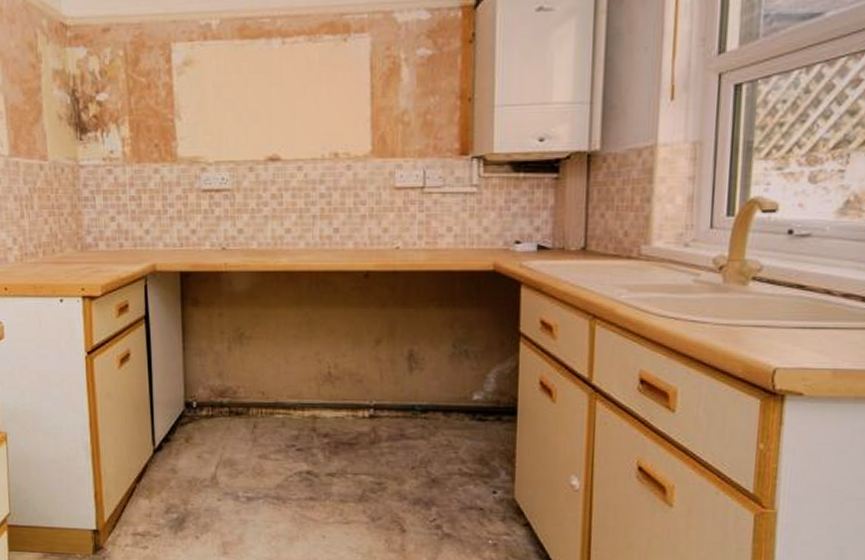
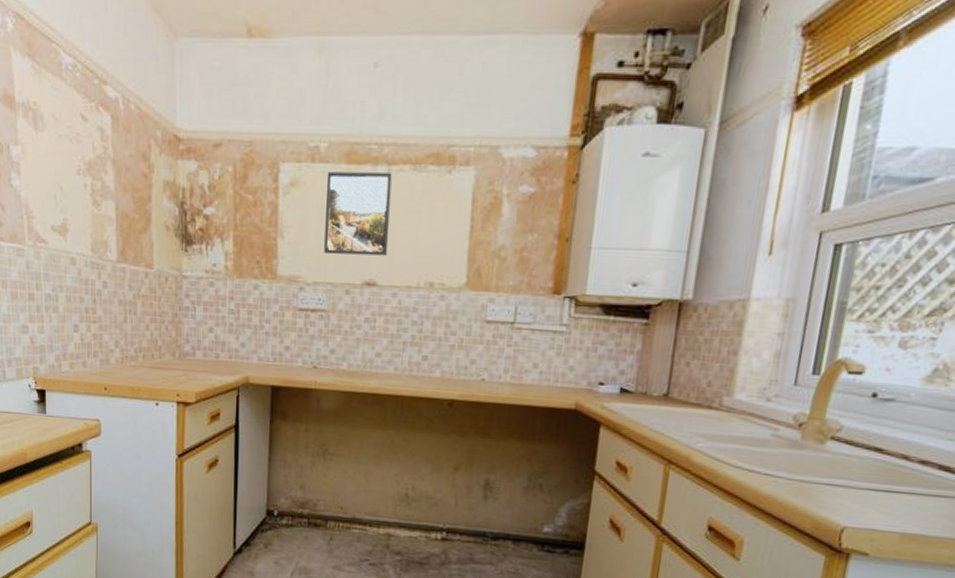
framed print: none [220,45,289,131] -> present [324,171,392,256]

